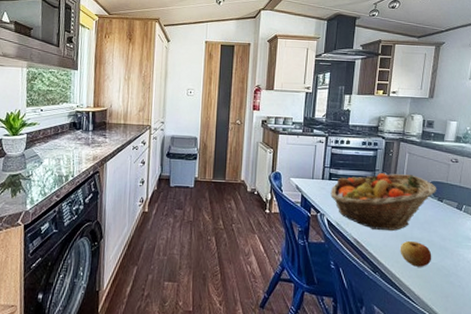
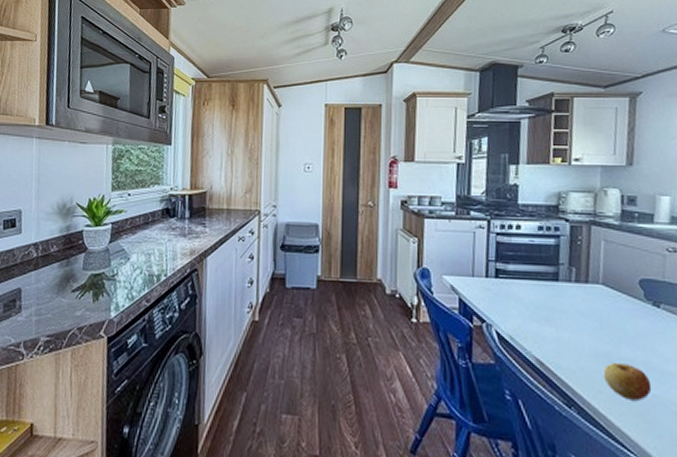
fruit basket: present [330,173,437,231] -> none [498,268,651,348]

